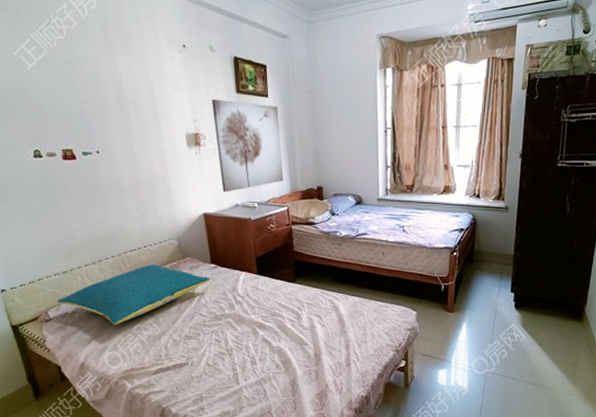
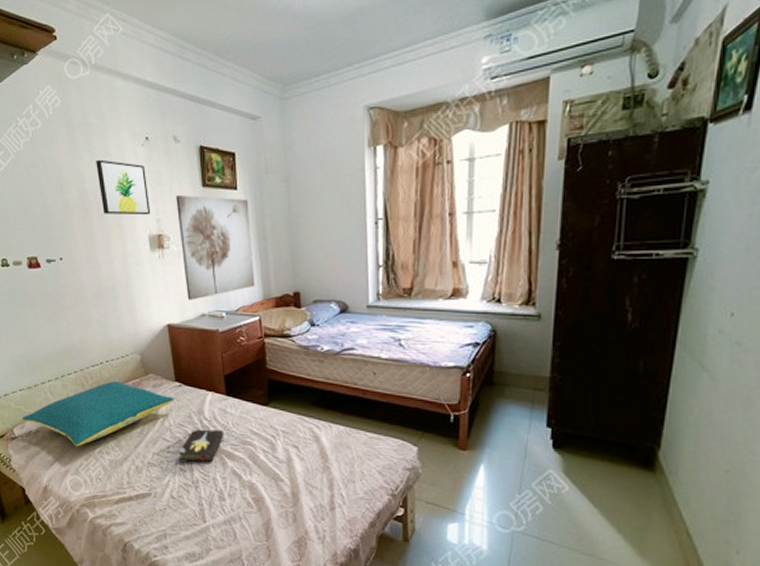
wall art: none [133,62,188,116] -> present [96,159,151,215]
hardback book: none [214,304,256,334] -> present [178,428,224,463]

